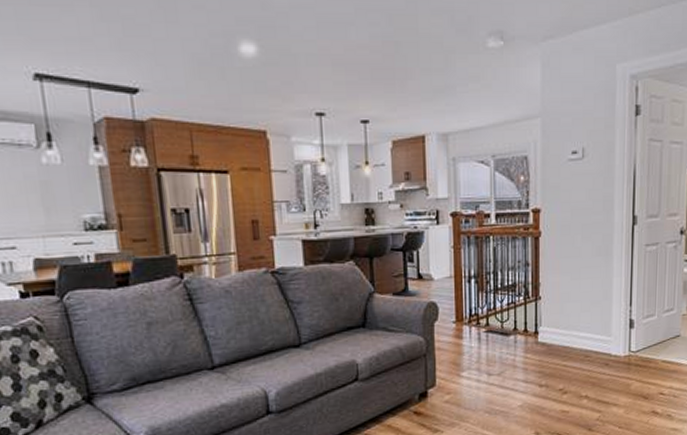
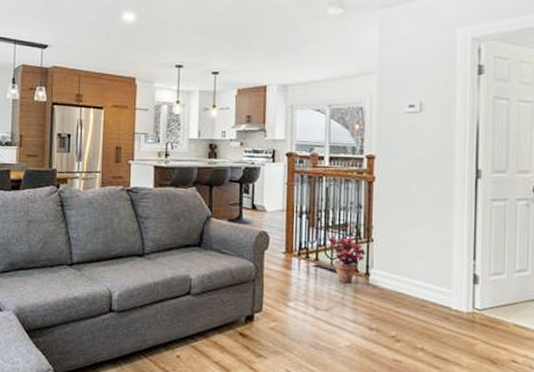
potted plant: none [495,297,537,345] -> present [325,235,369,284]

